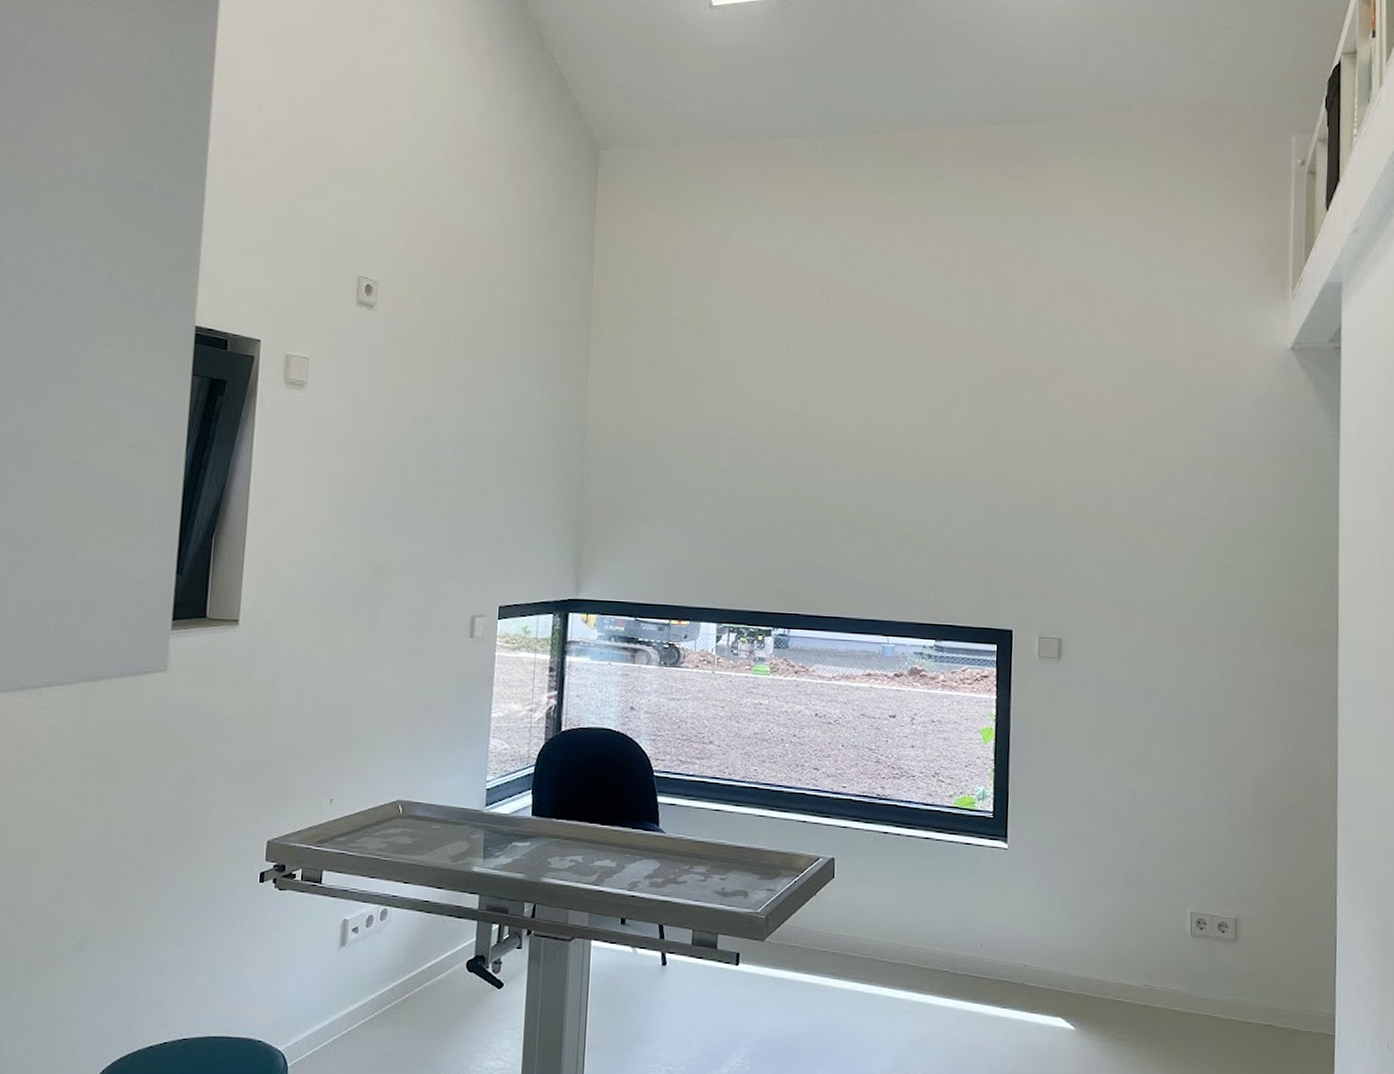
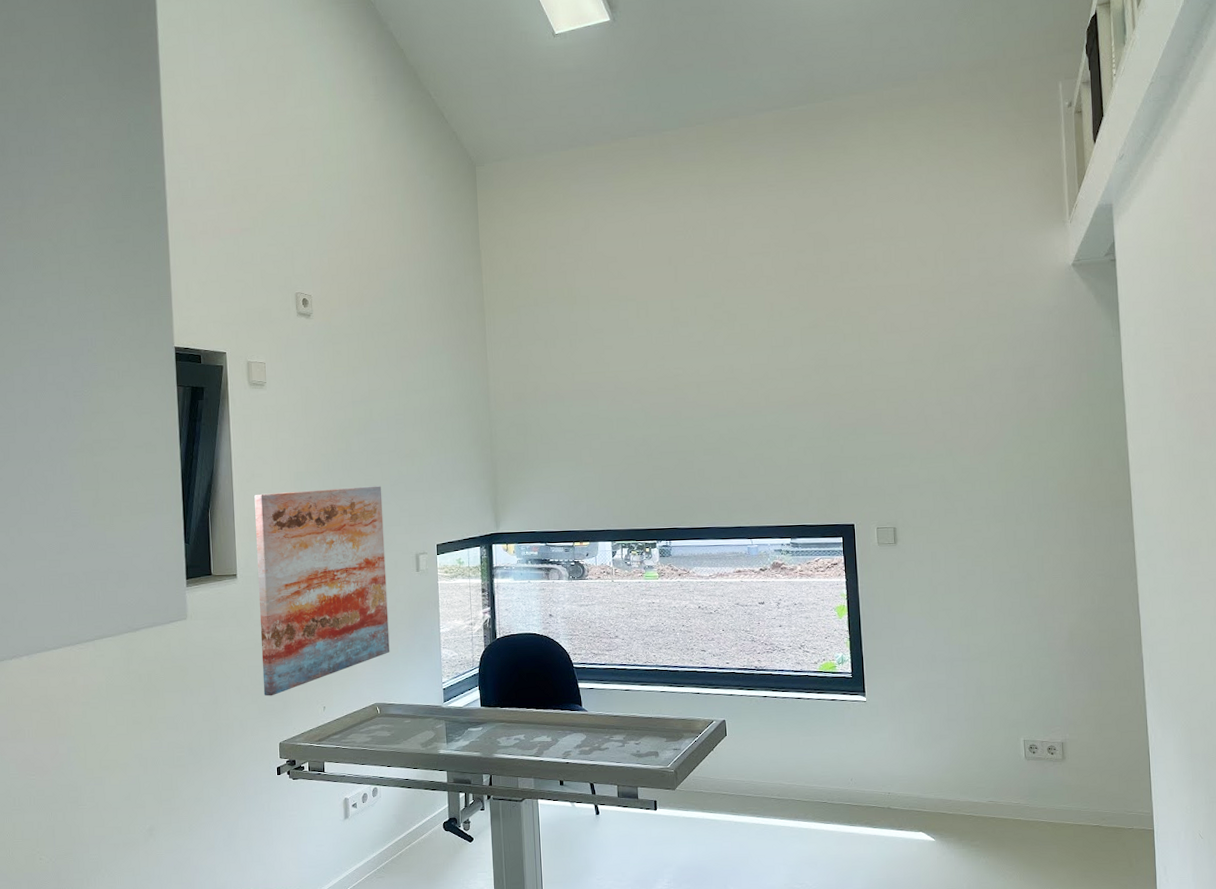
wall art: none [255,521,438,780] -> present [254,486,390,696]

